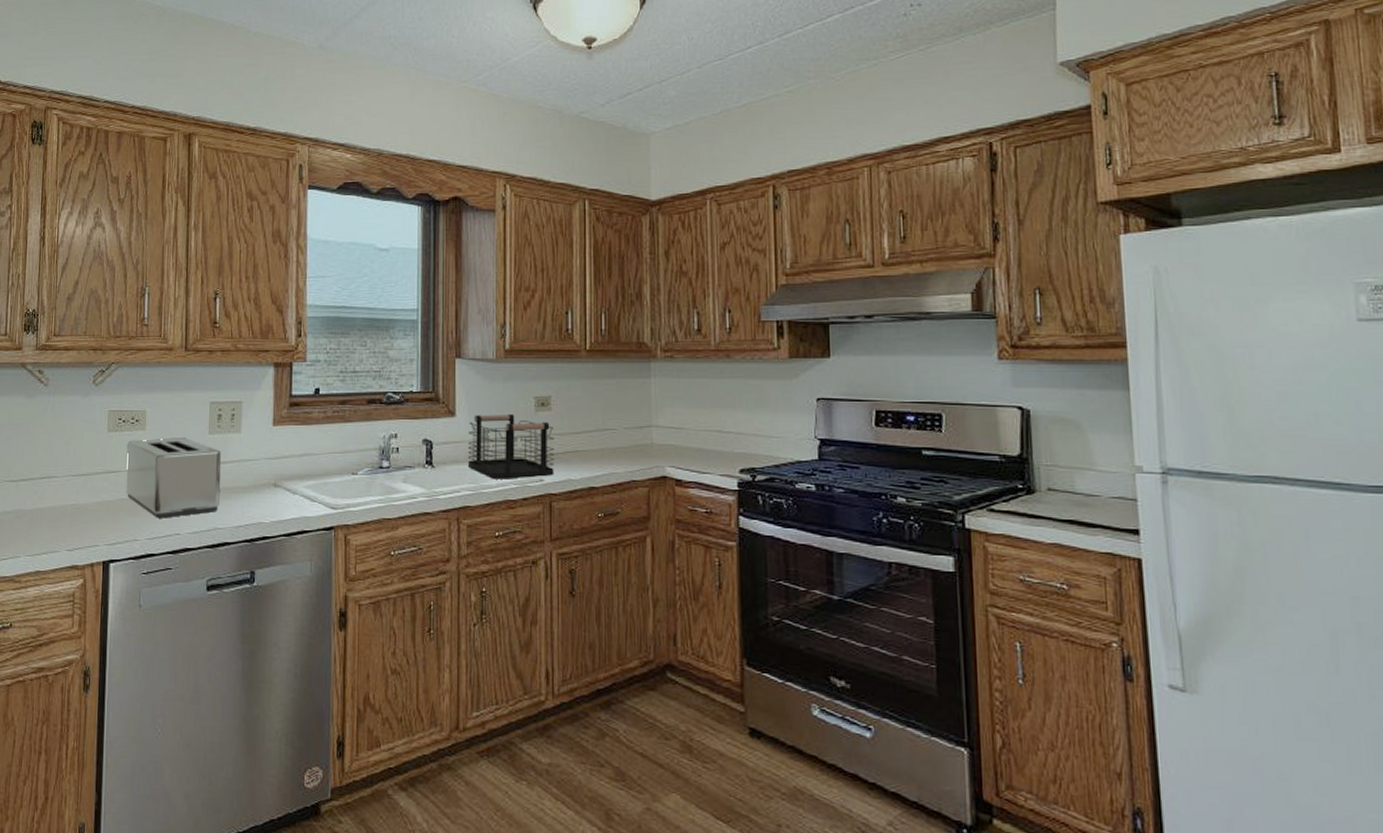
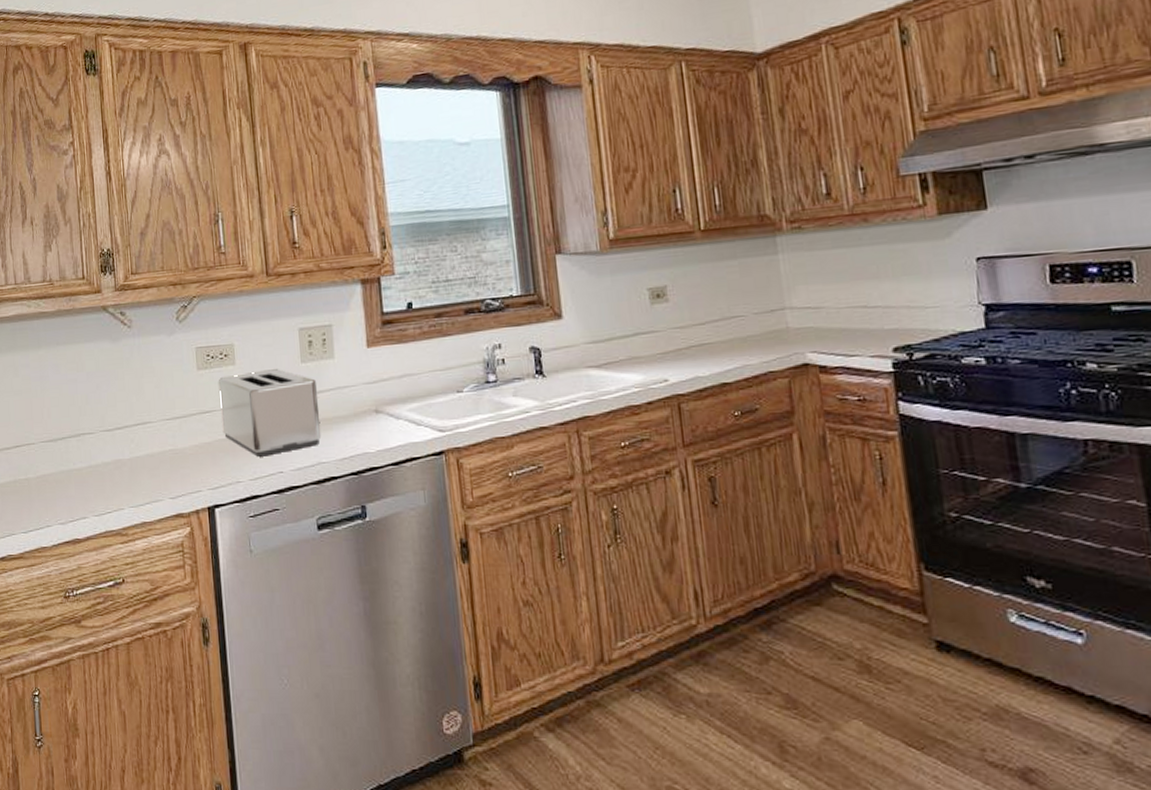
dish rack: present [469,413,554,479] -> none [578,309,680,384]

